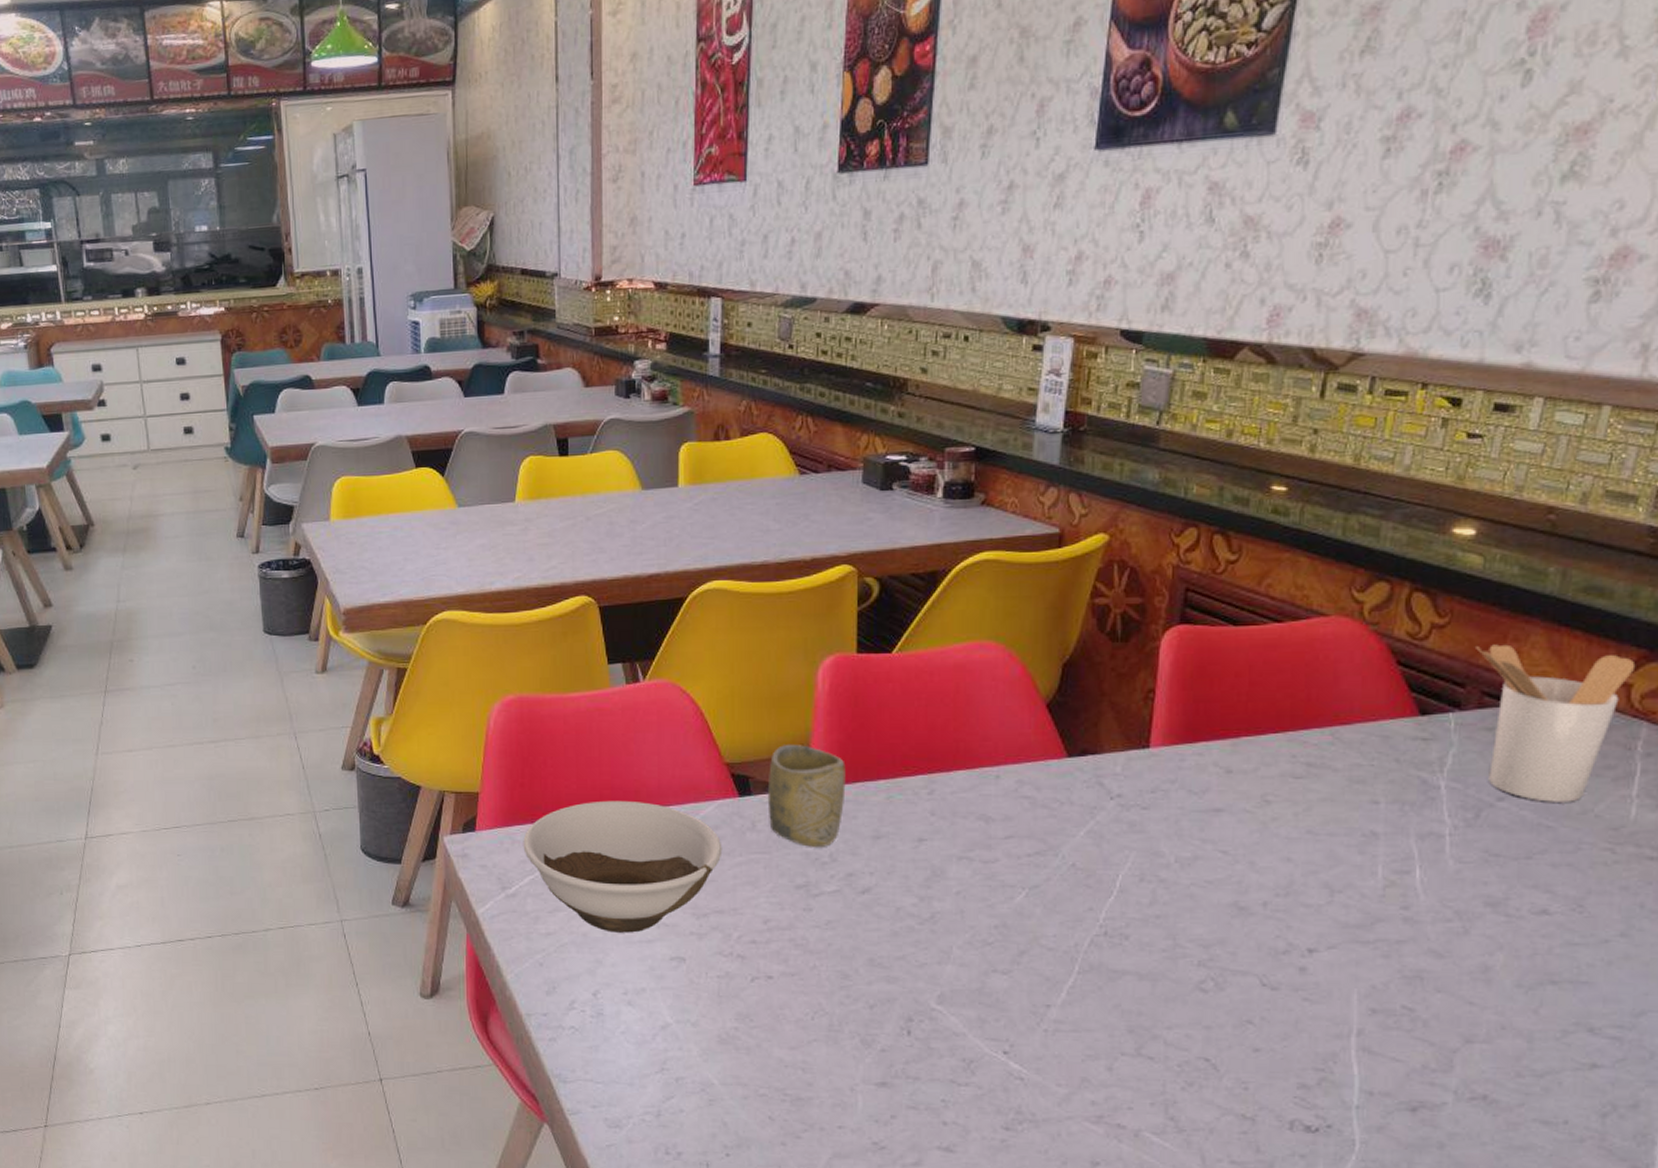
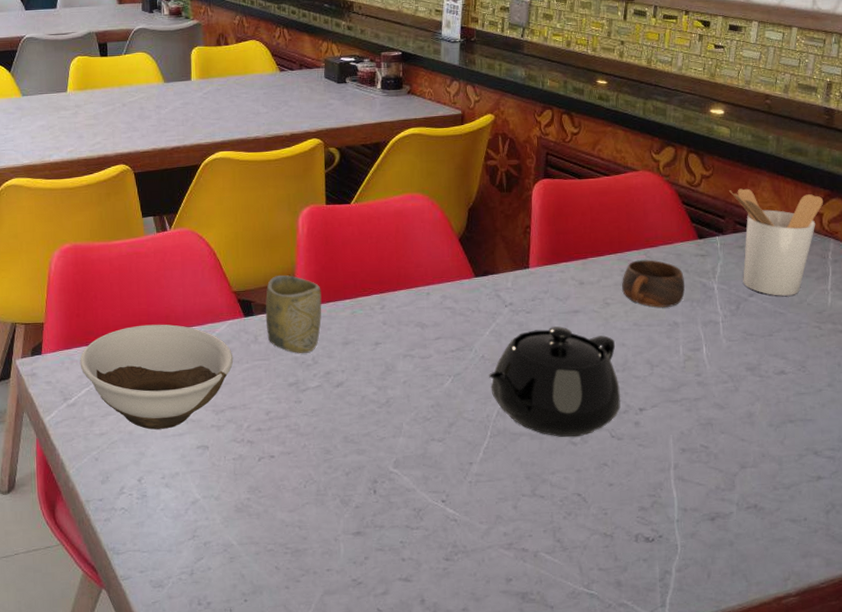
teapot: none [1079,830,1279,982] -> present [488,326,621,437]
cup: none [1292,742,1392,810] -> present [622,260,685,307]

